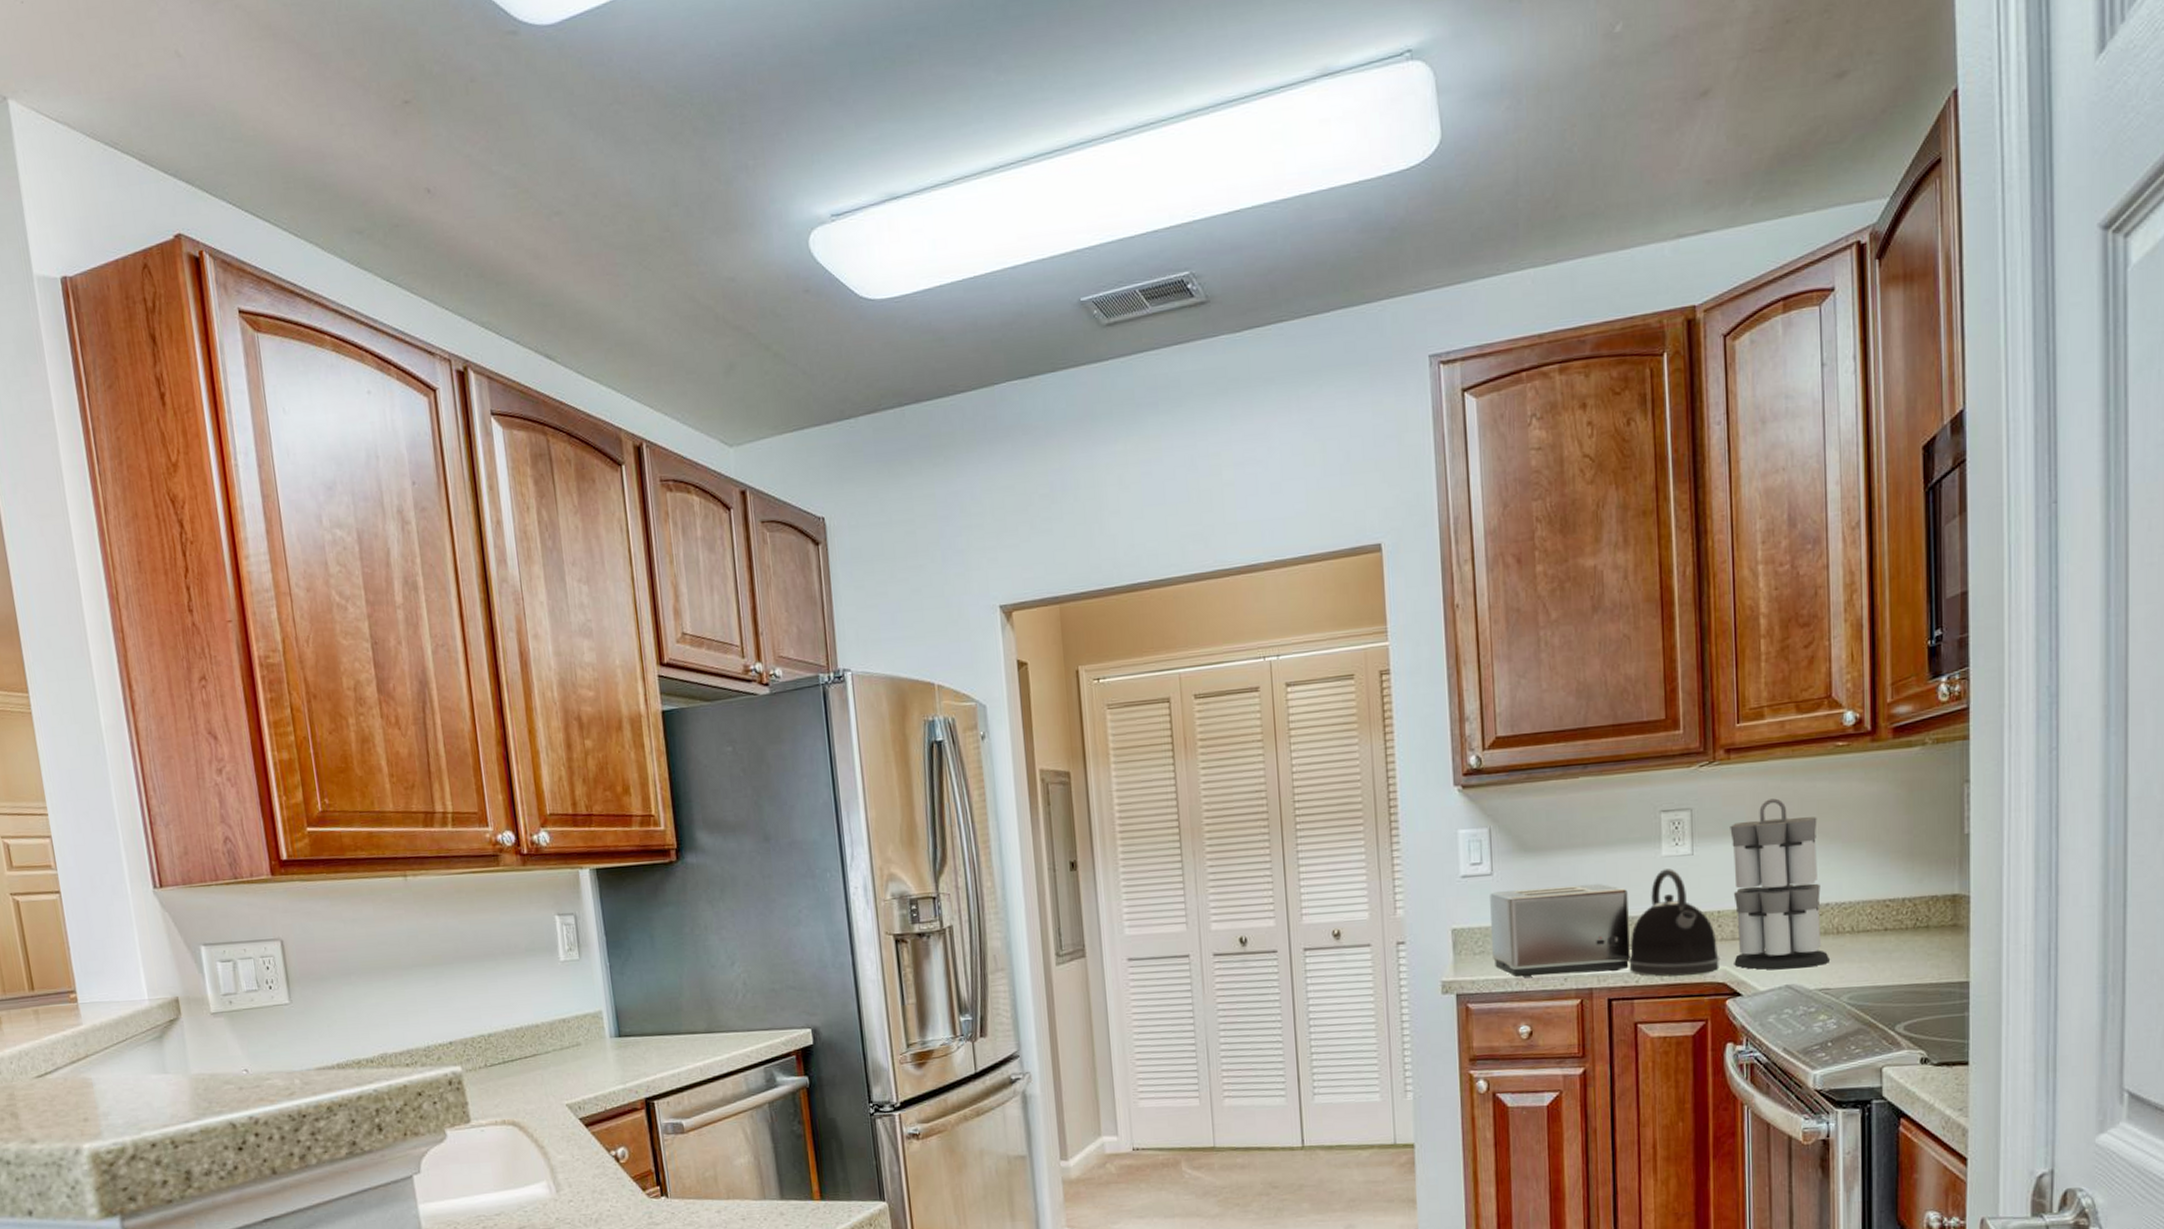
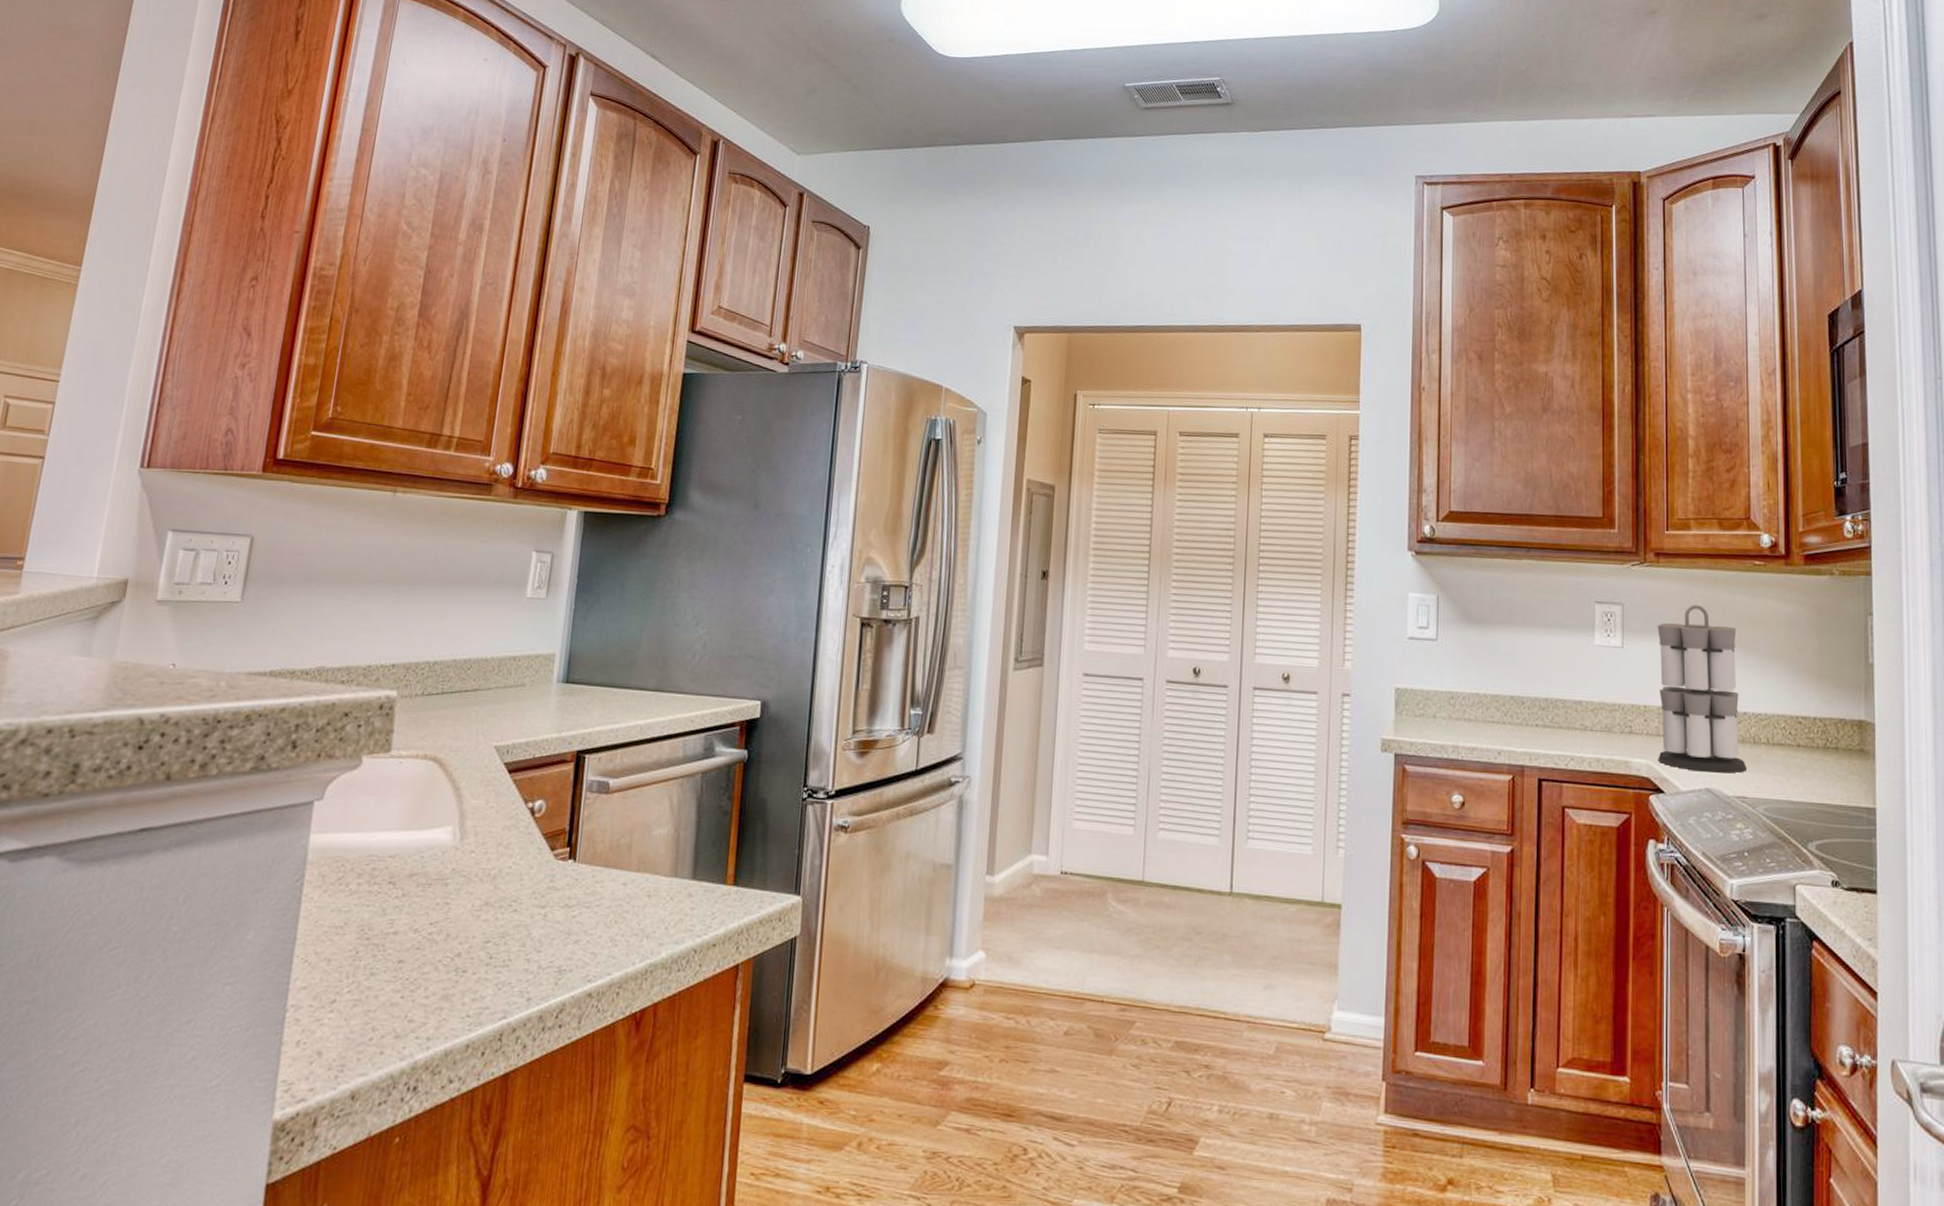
toaster: present [1490,883,1630,977] -> none [1432,657,1562,751]
kettle: present [1627,868,1721,976] -> none [1558,657,1645,766]

